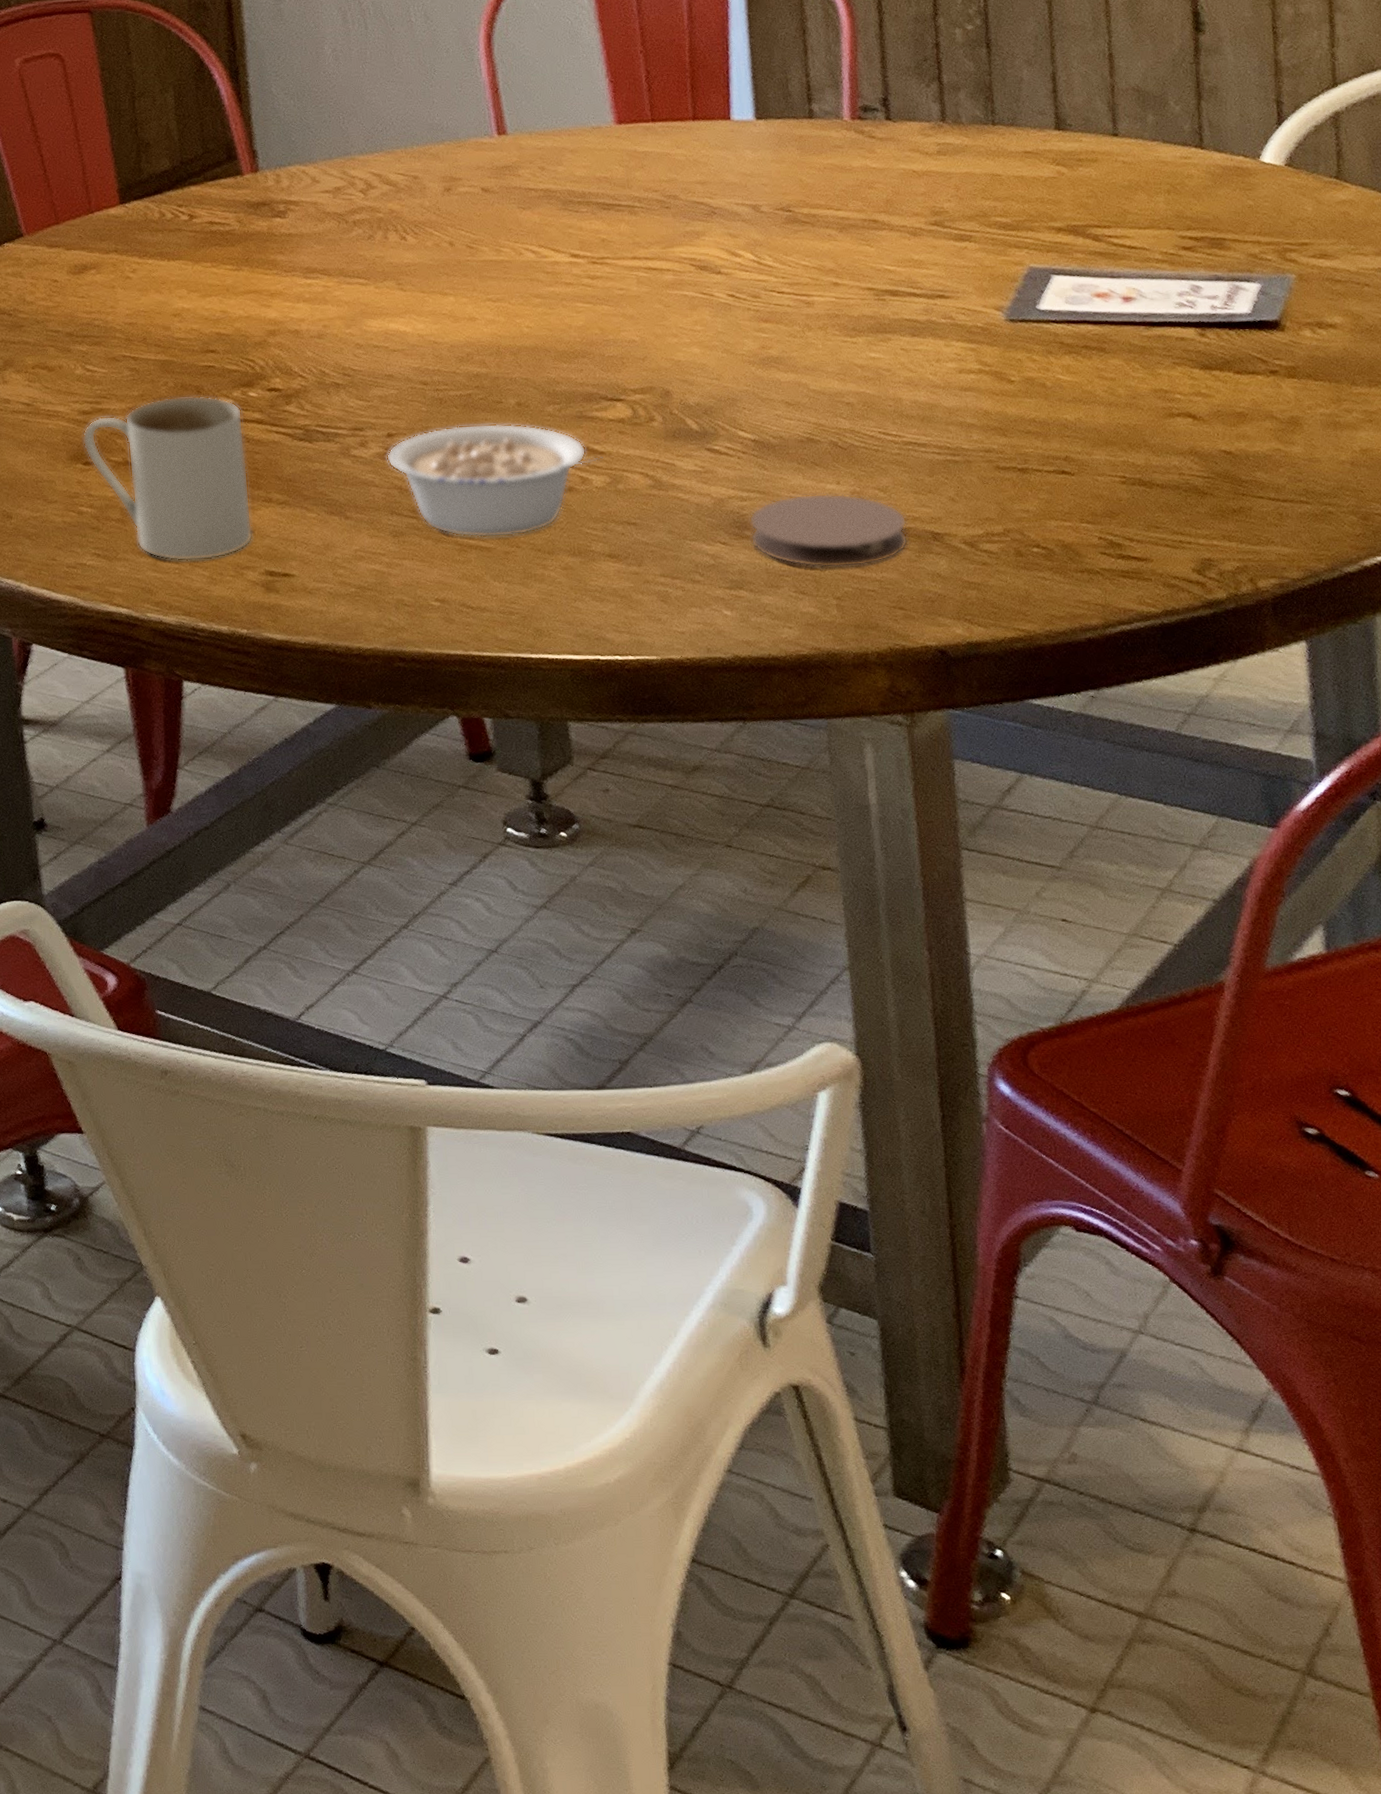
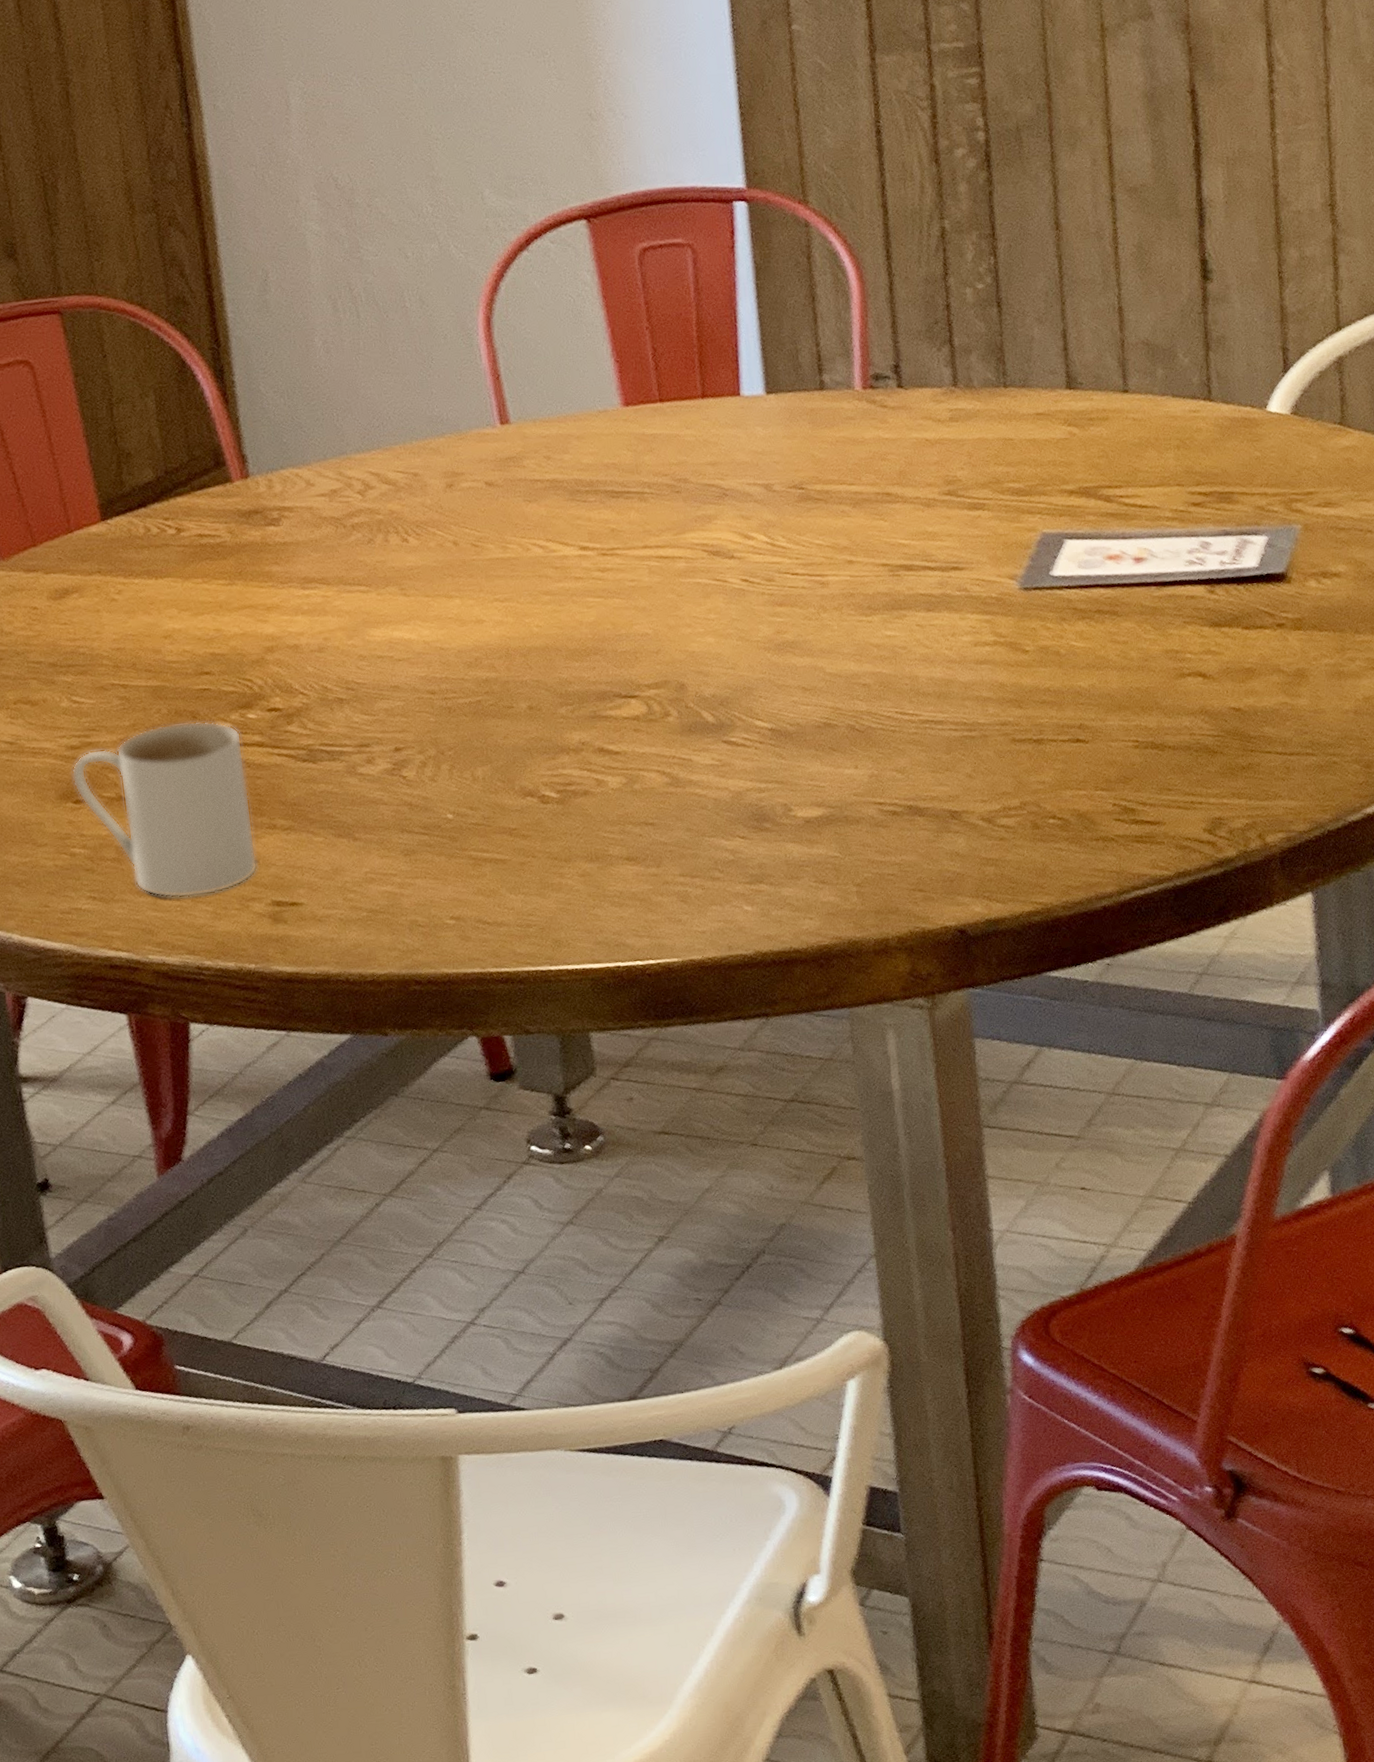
legume: present [386,423,603,538] -> none [394,728,618,850]
coaster: present [749,493,909,568] -> none [767,778,927,856]

